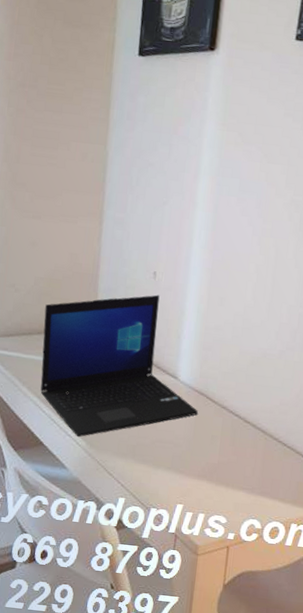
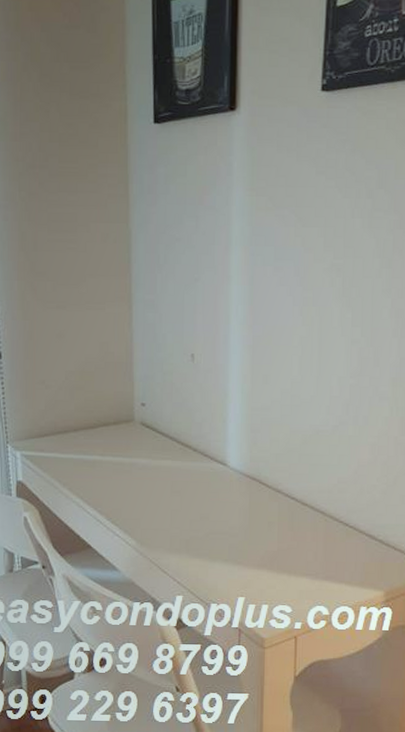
laptop: present [40,294,198,438] -> none [79,378,251,537]

